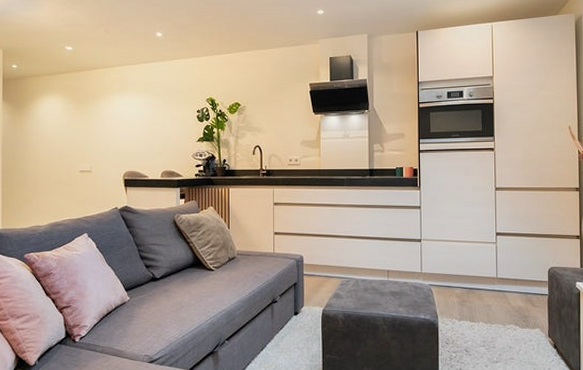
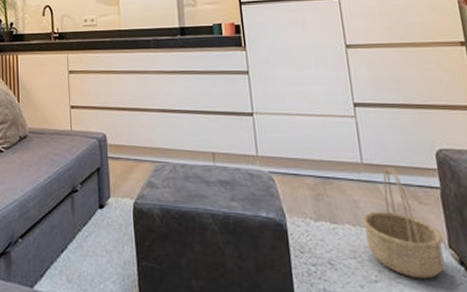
basket: none [492,279,545,359] -> present [362,166,445,279]

